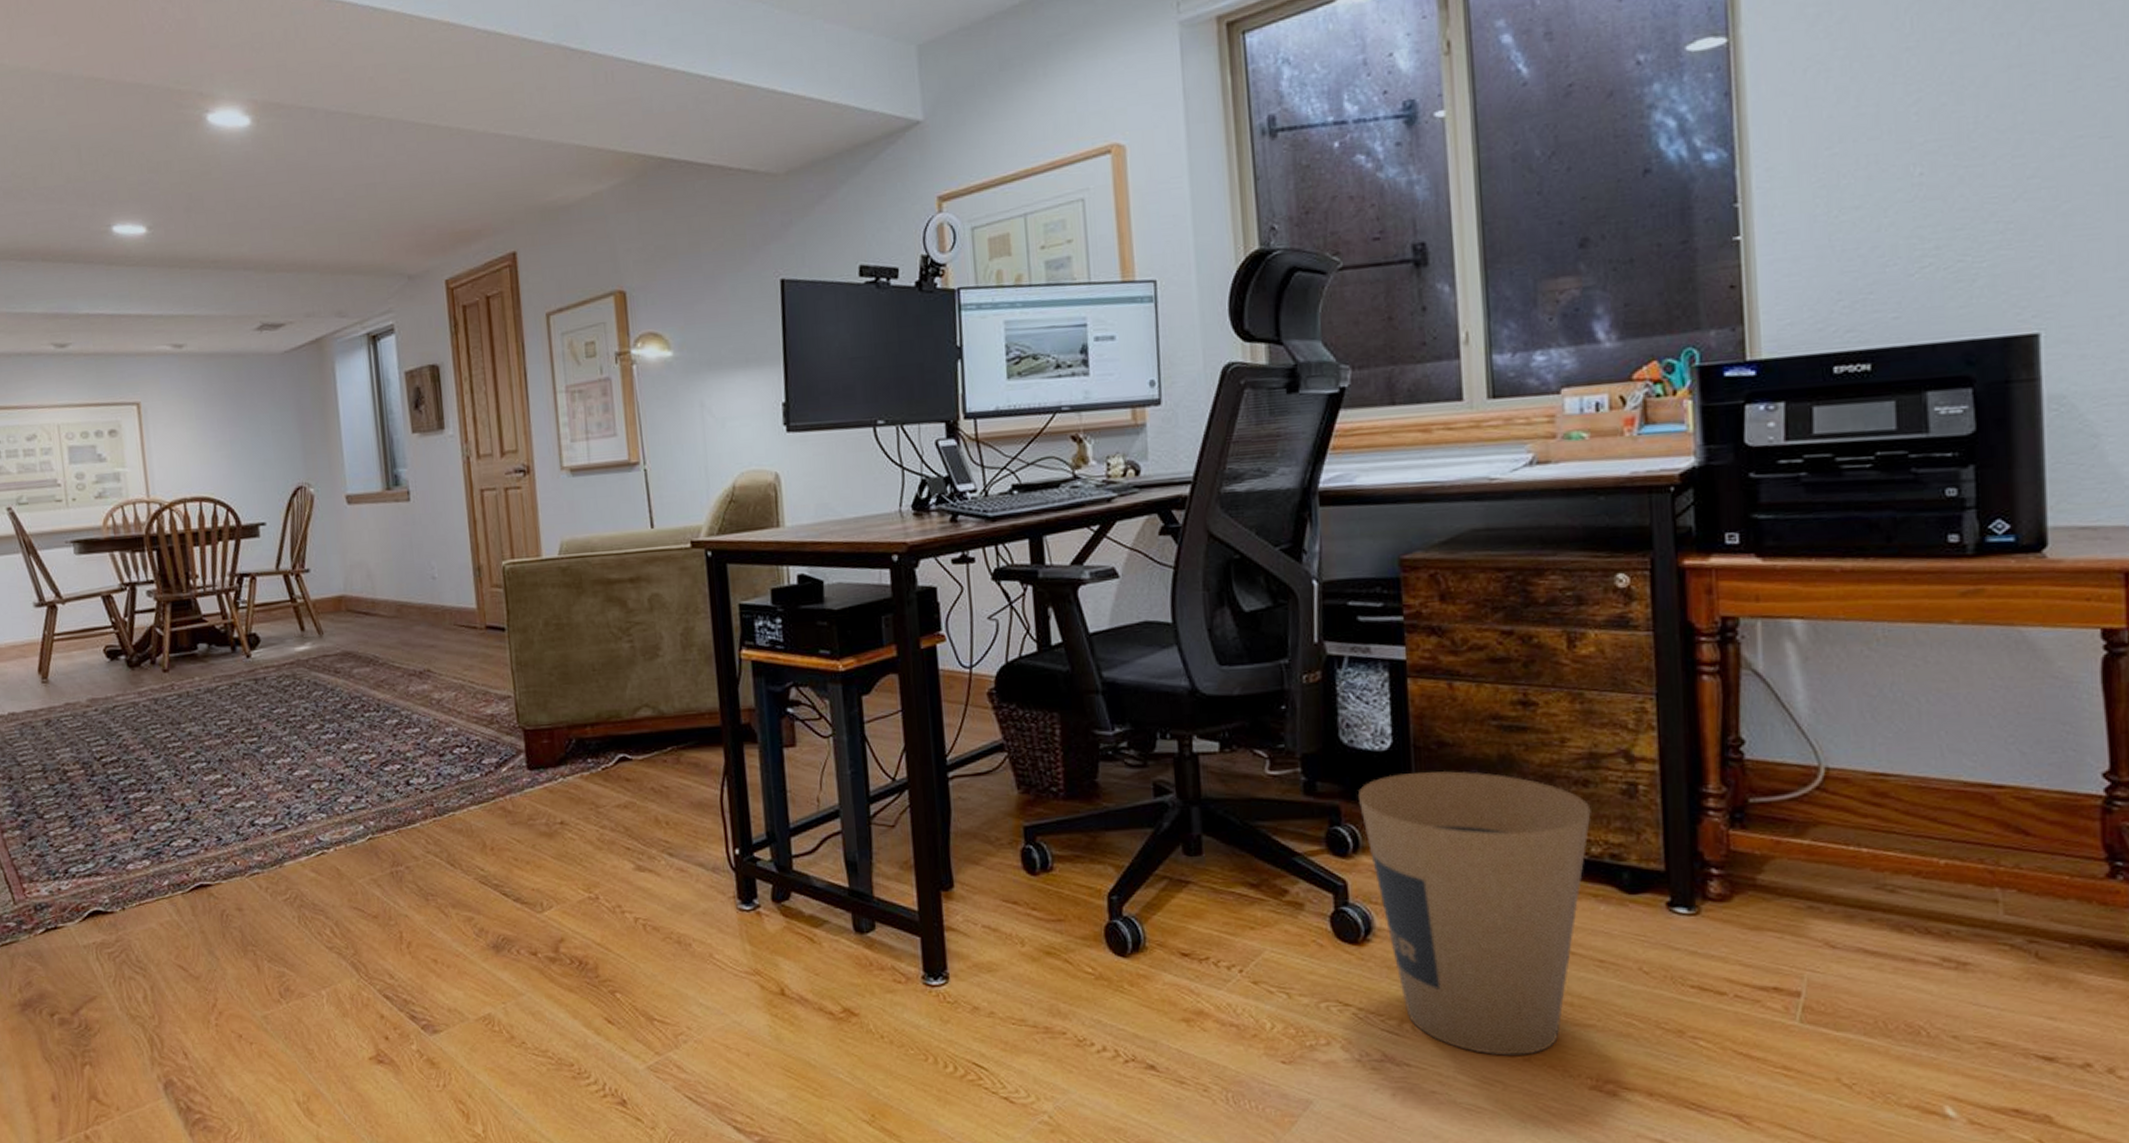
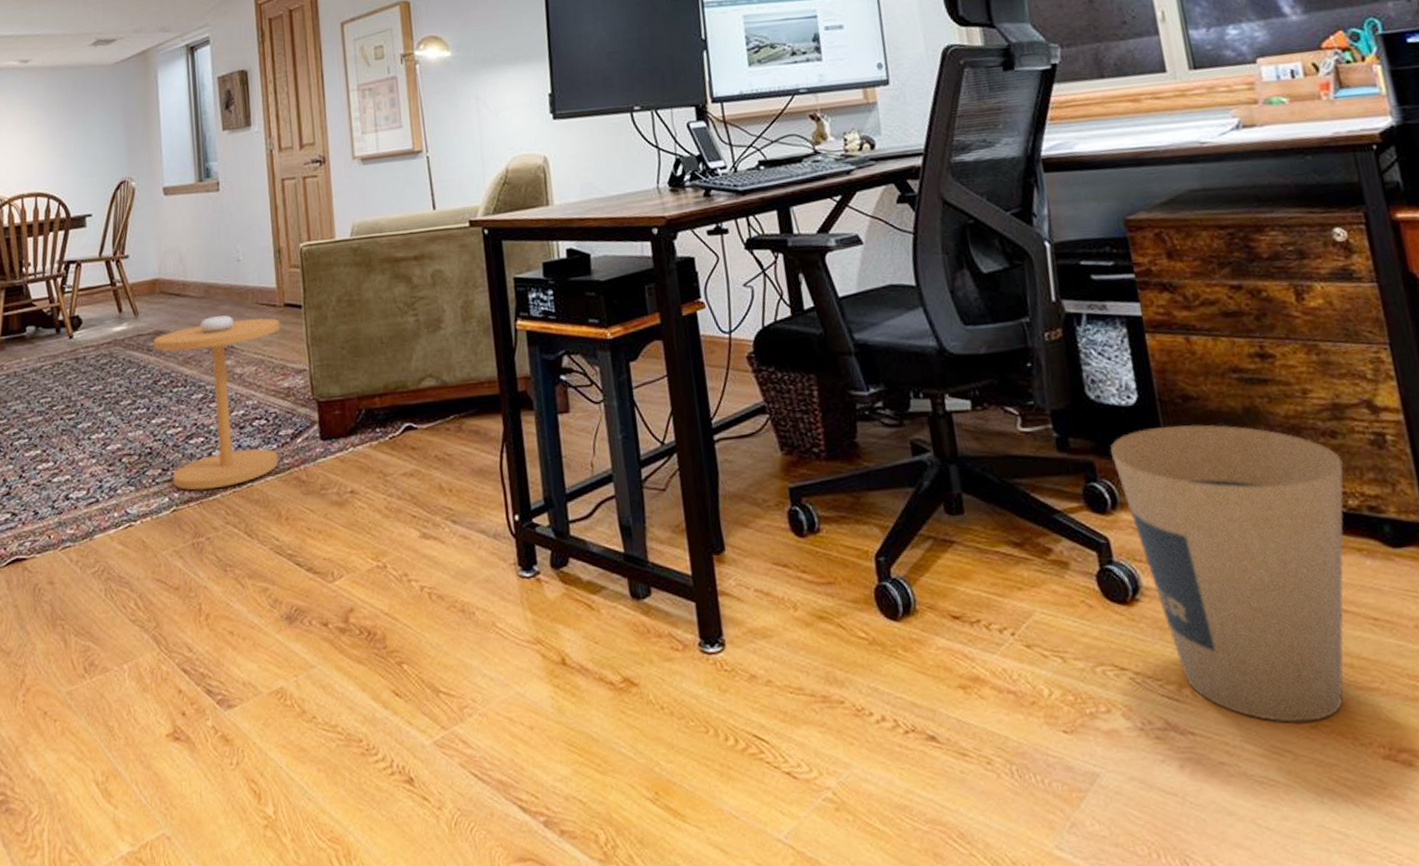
side table: none [341,637,483,819] -> present [153,315,281,491]

